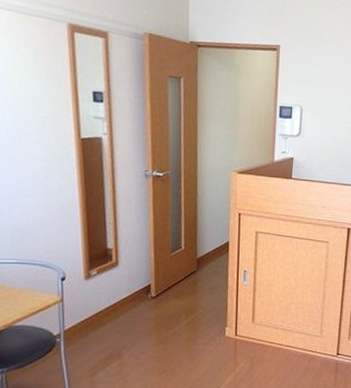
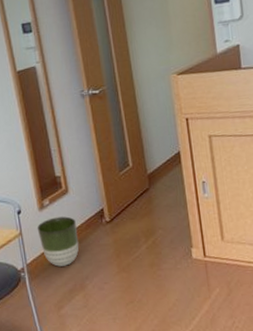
planter: none [80,288,122,335] -> present [37,216,79,267]

